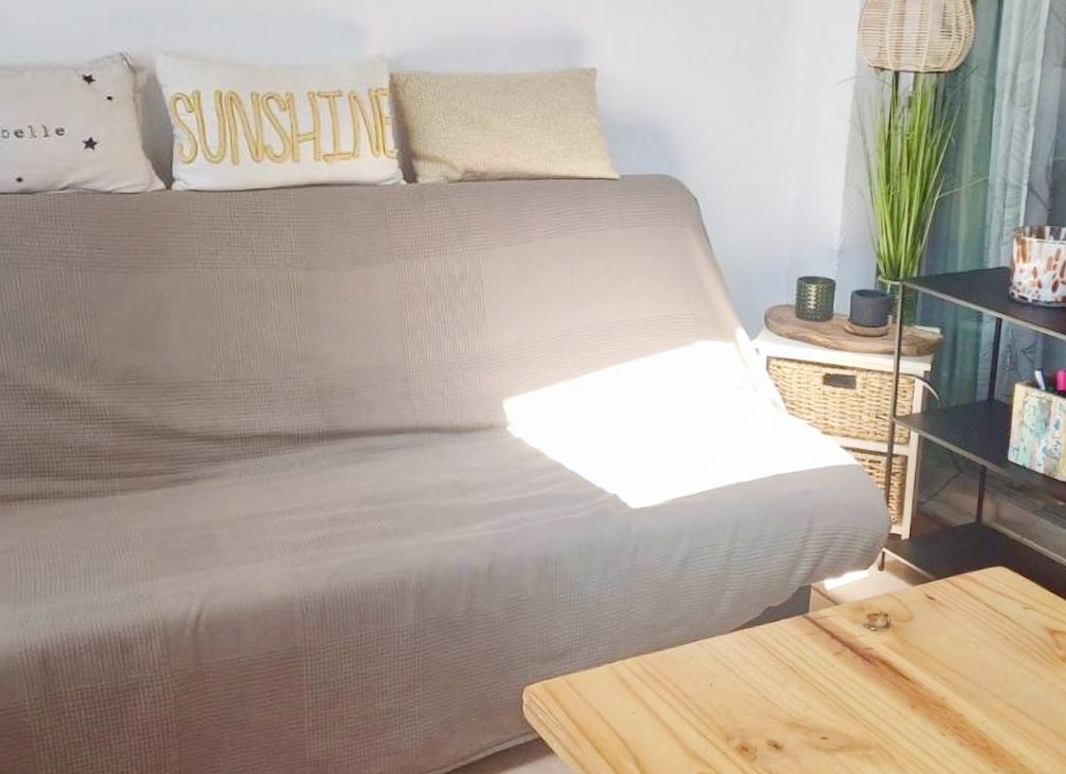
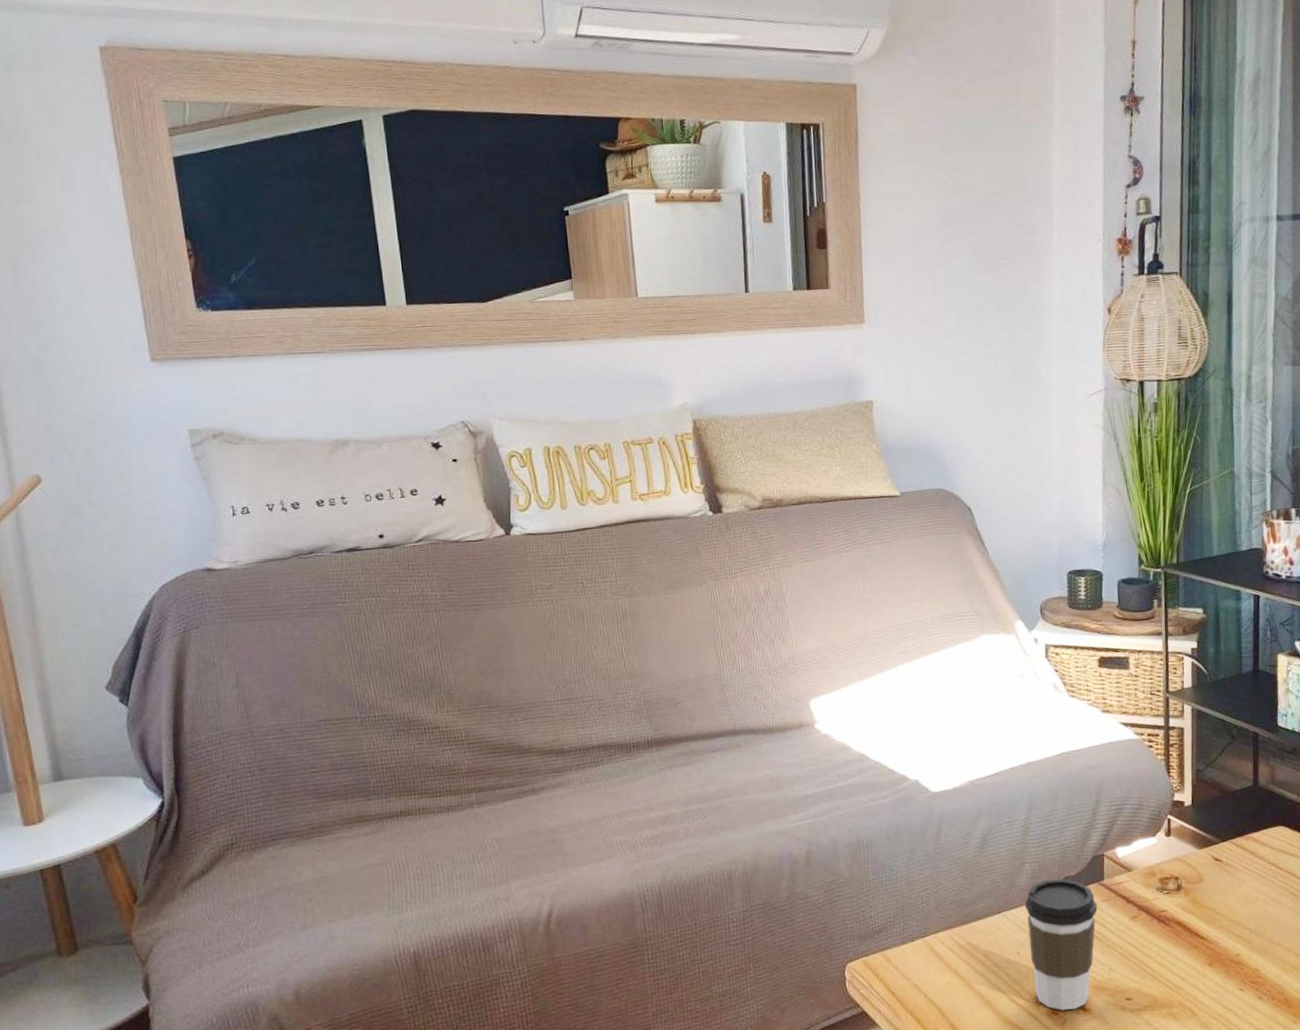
coffee cup: none [722,608,800,747] -> present [1024,878,1098,1011]

